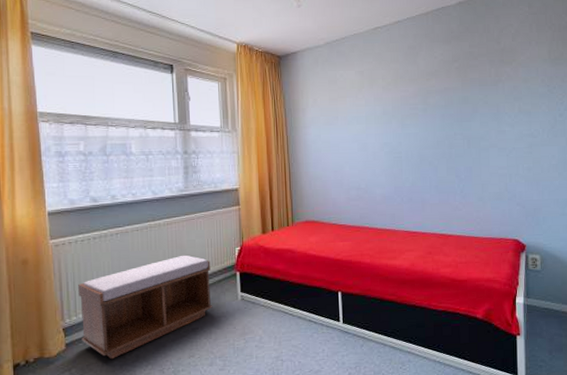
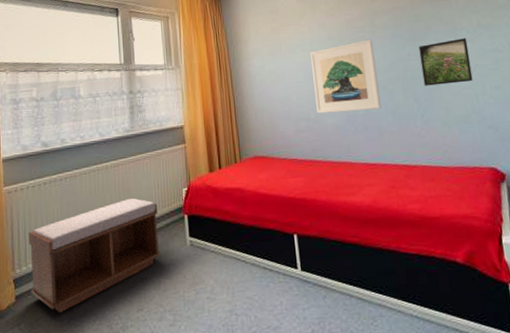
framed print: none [364,117,426,184] -> present [309,39,381,114]
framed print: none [465,122,509,164] -> present [418,38,473,86]

